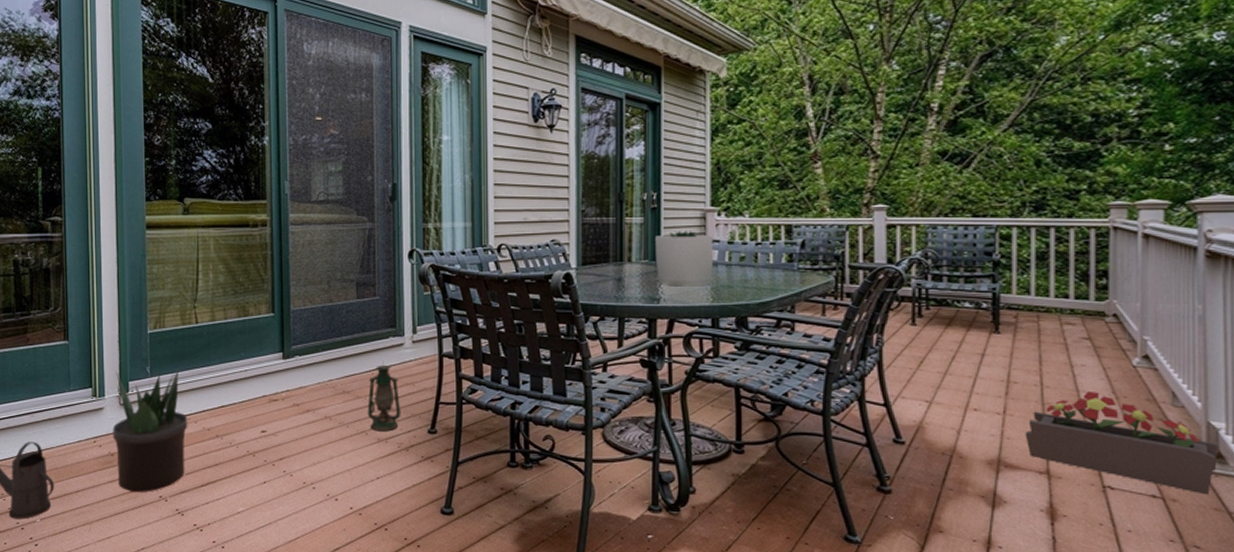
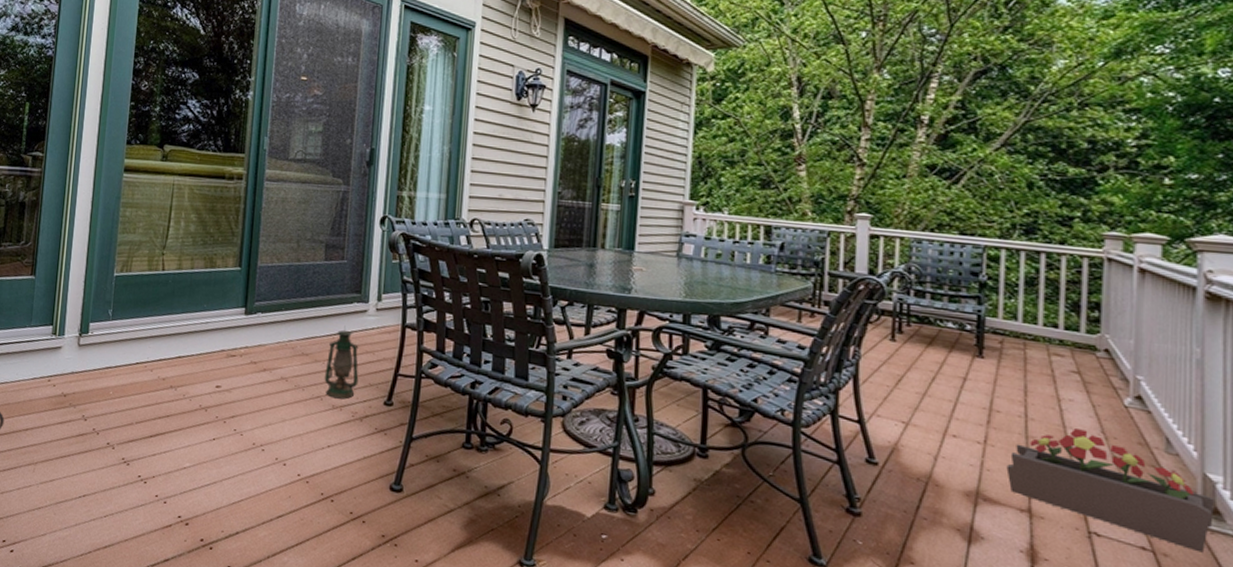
planter: present [112,368,188,492] -> none [67,310,144,438]
planter: present [655,231,713,287] -> none [629,221,690,281]

